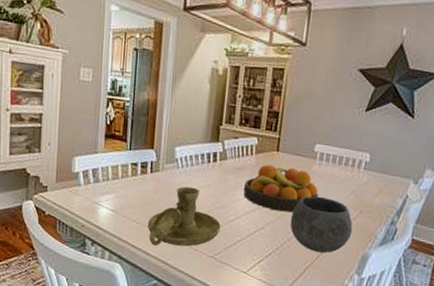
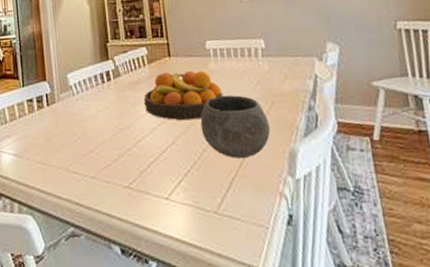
candle holder: present [147,186,221,247] -> none [52,112,130,187]

